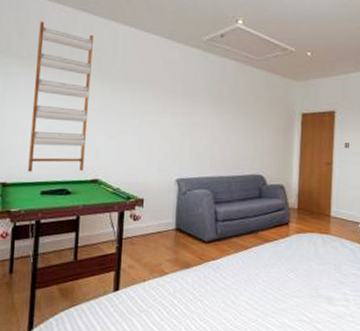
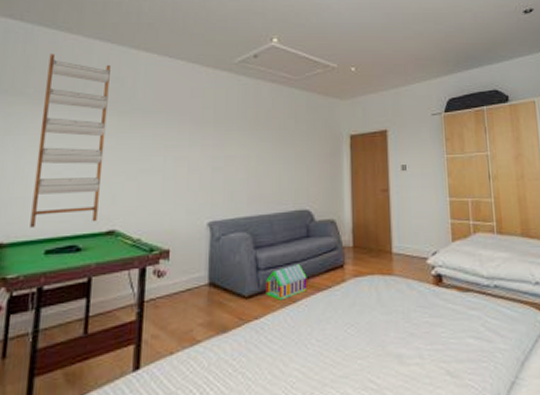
toy house: none [222,219,257,247] -> present [266,264,307,301]

